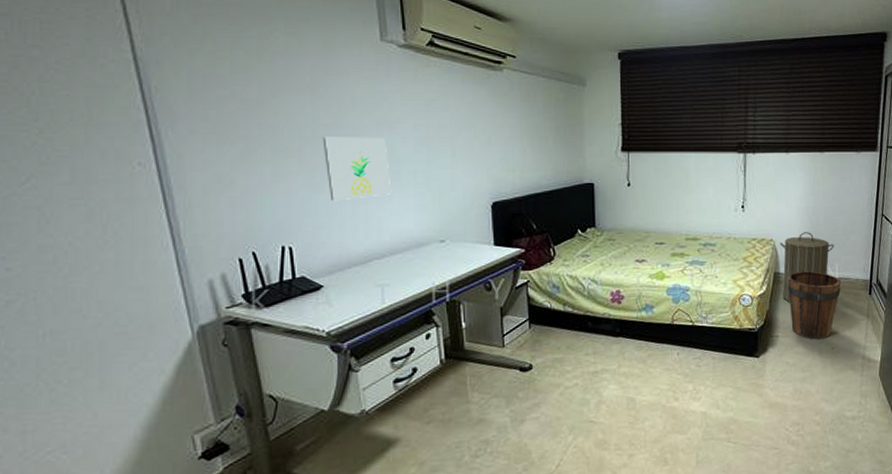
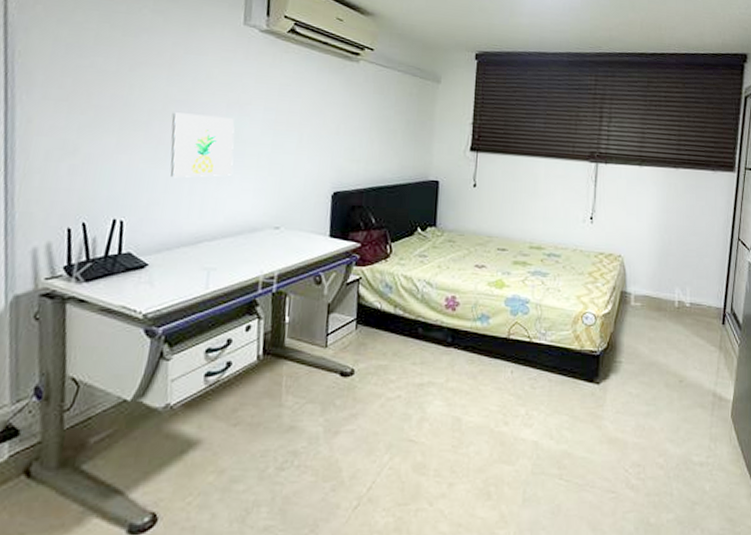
laundry hamper: present [780,232,834,303] -> none [628,250,686,326]
bucket: present [787,271,842,340] -> none [634,292,693,370]

